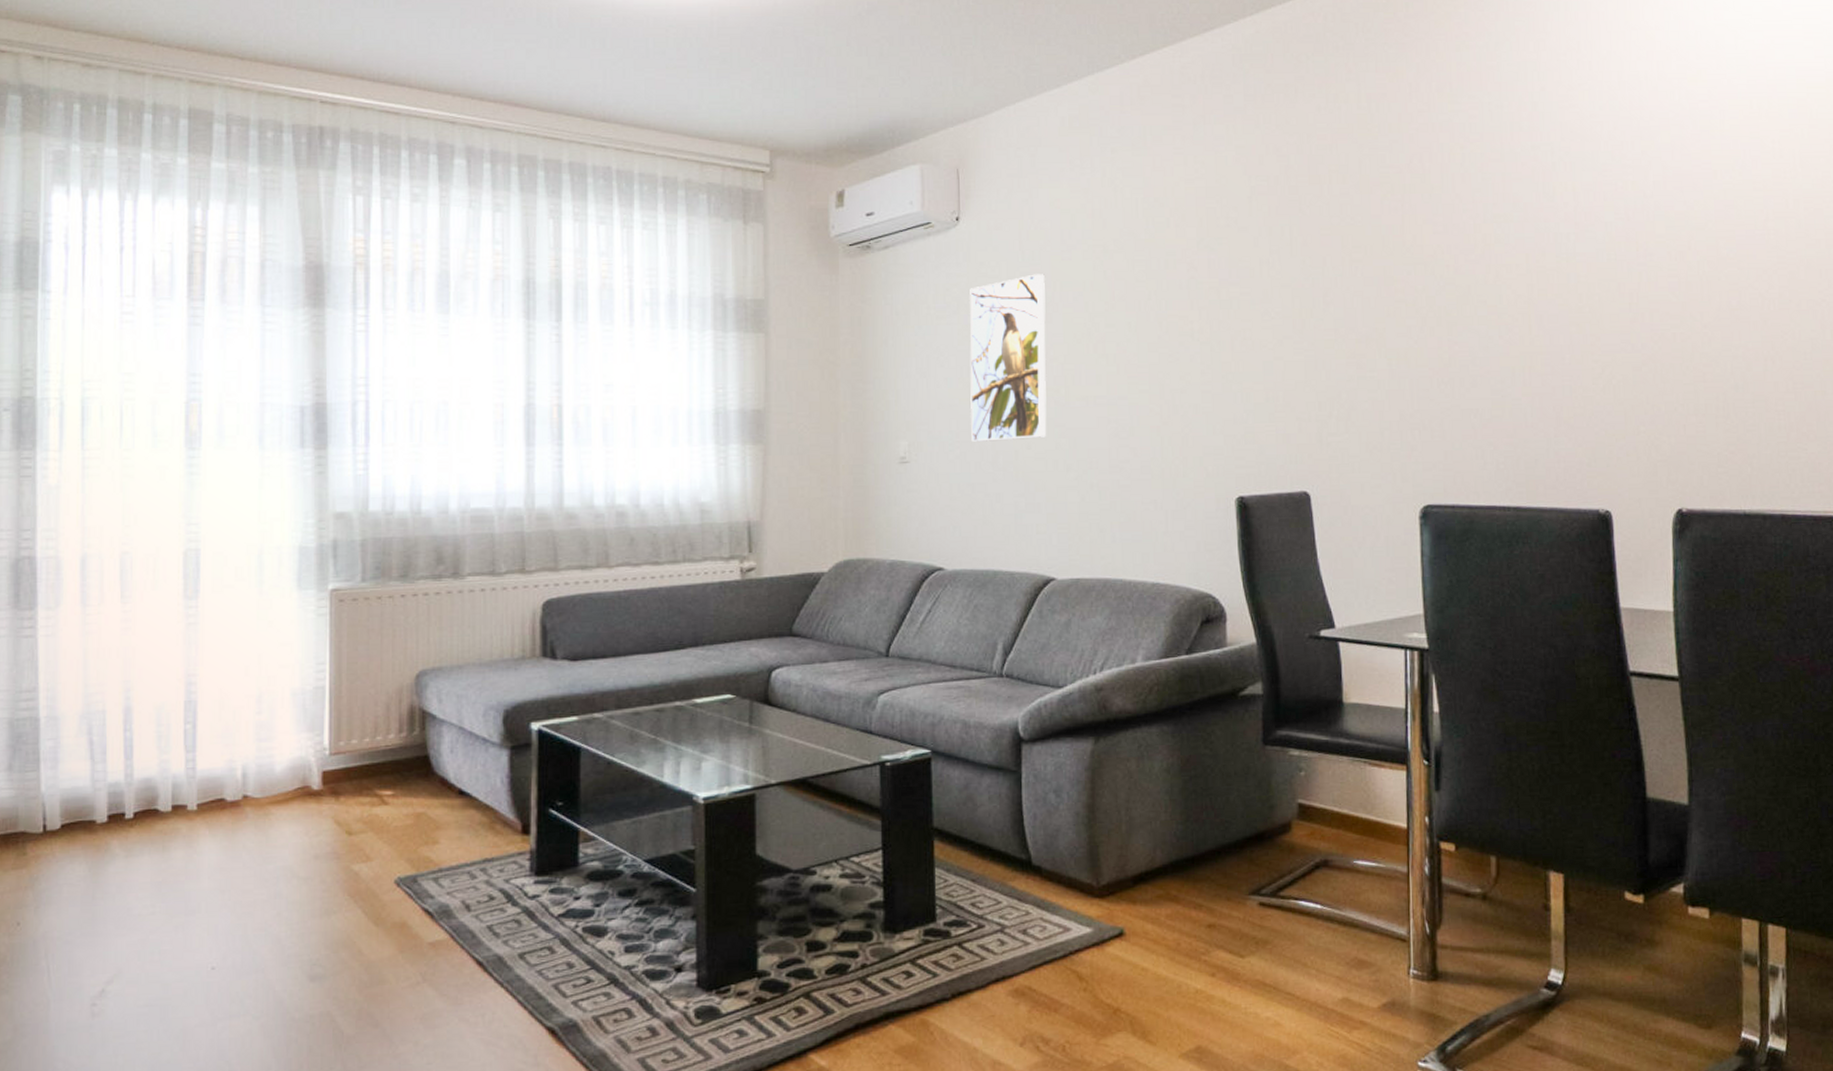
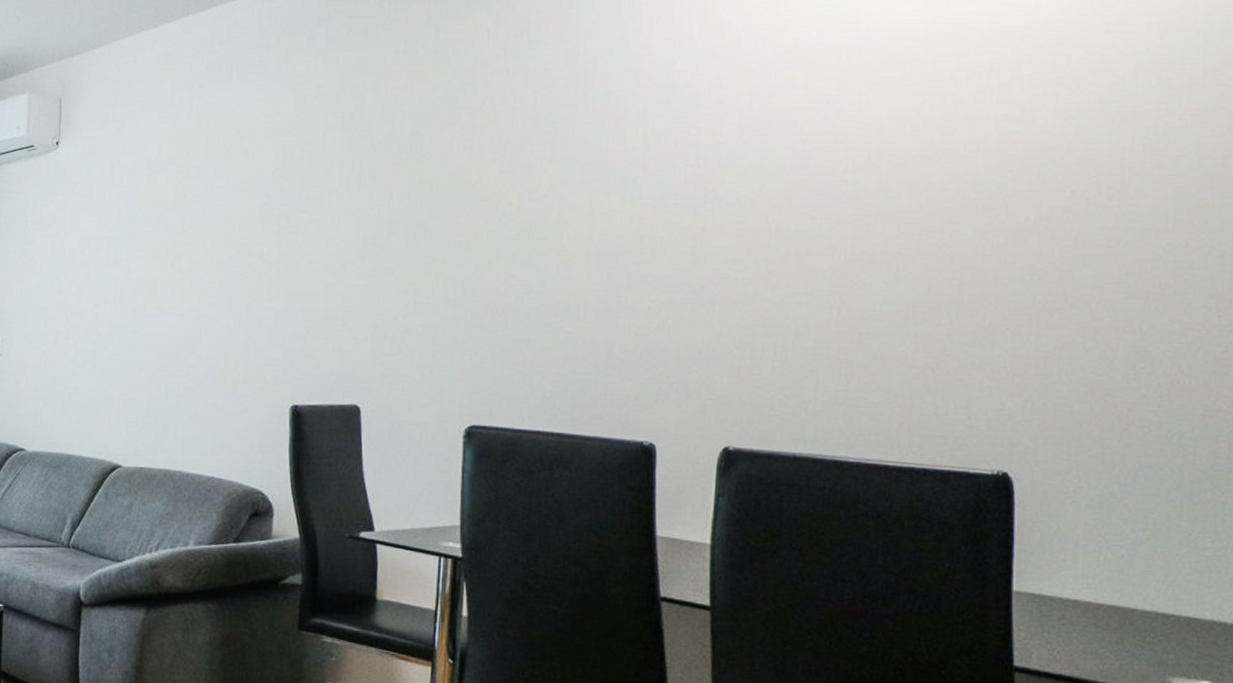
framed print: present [970,274,1047,442] -> none [56,195,131,342]

